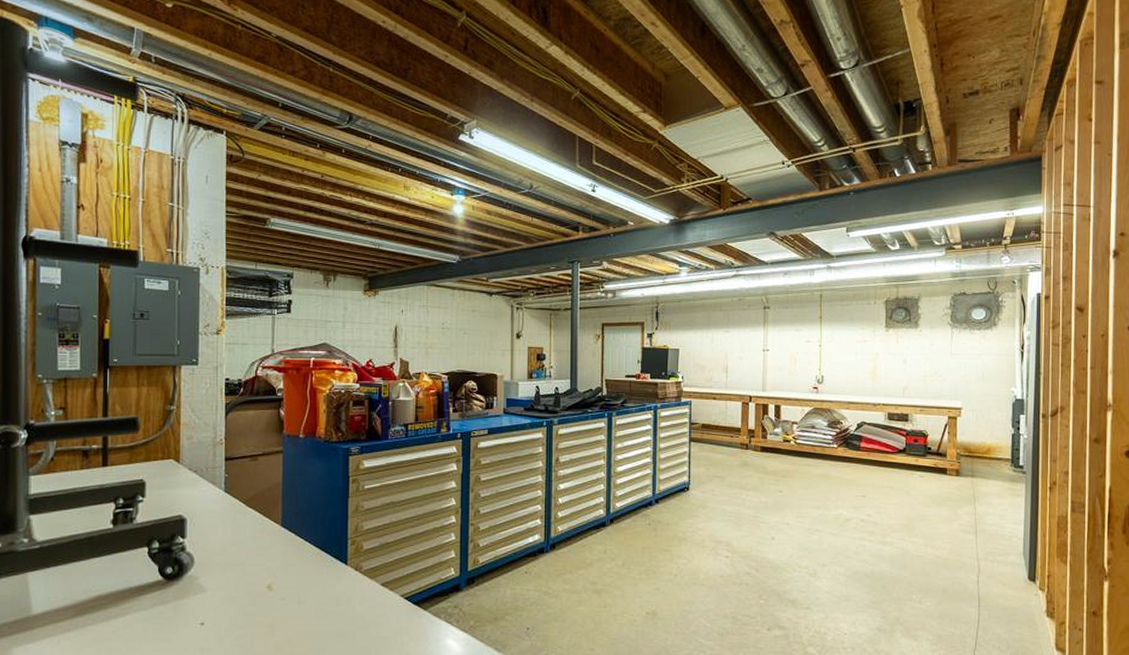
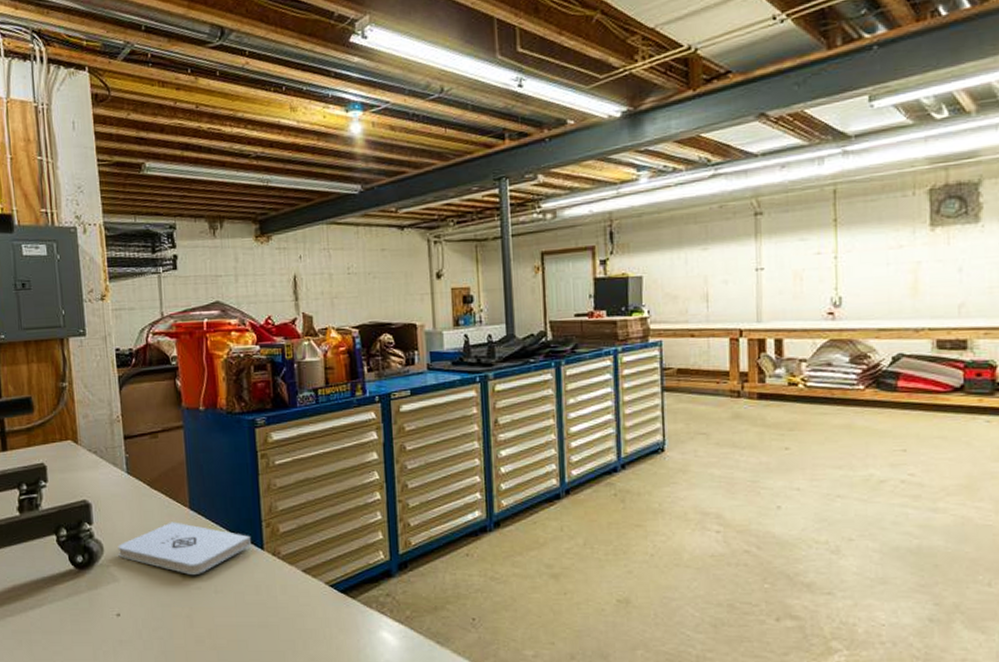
notepad: none [208,537,337,586] -> present [117,522,252,575]

